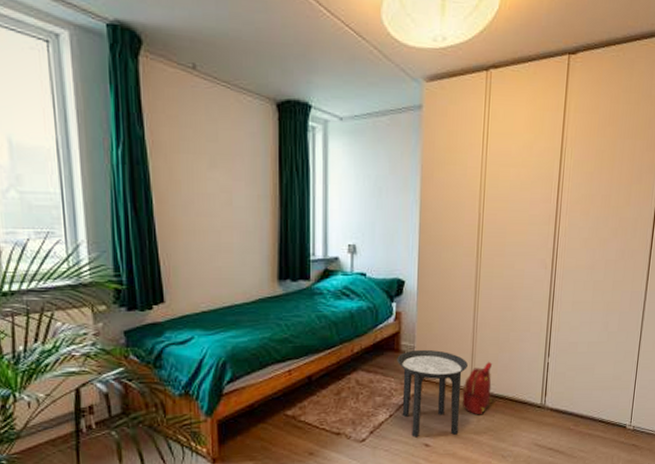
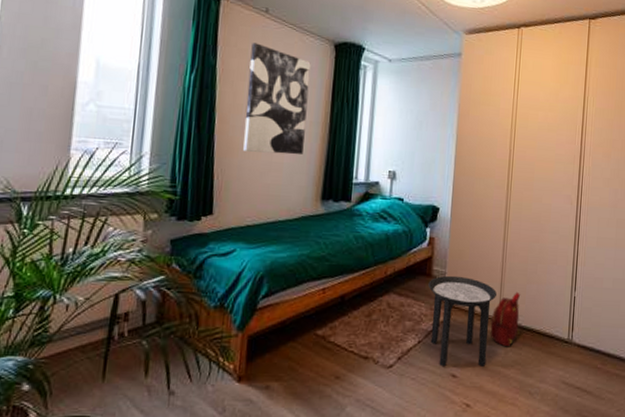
wall art: none [182,107,253,234] -> present [243,43,311,155]

